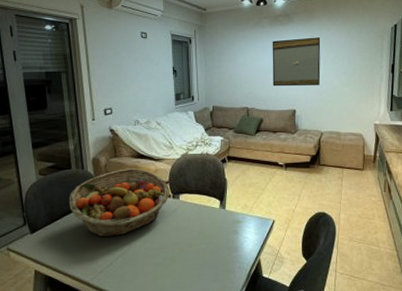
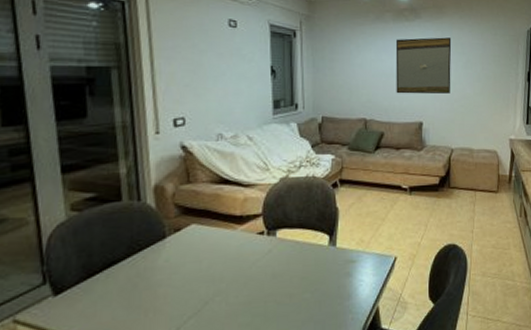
fruit basket: present [68,168,171,238] -> none [116,198,264,294]

